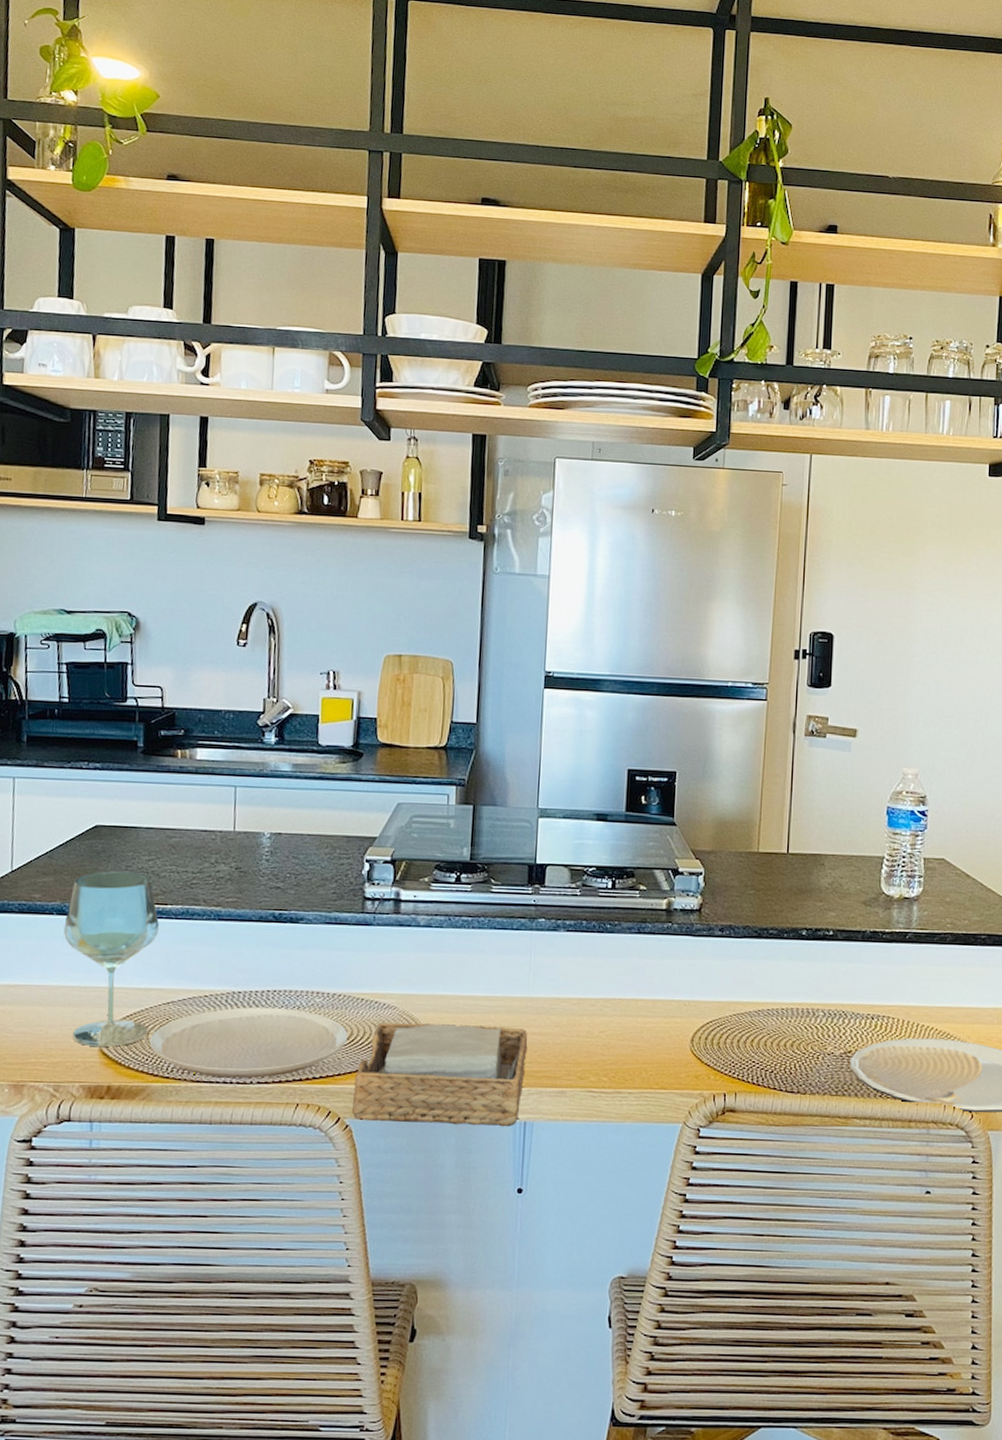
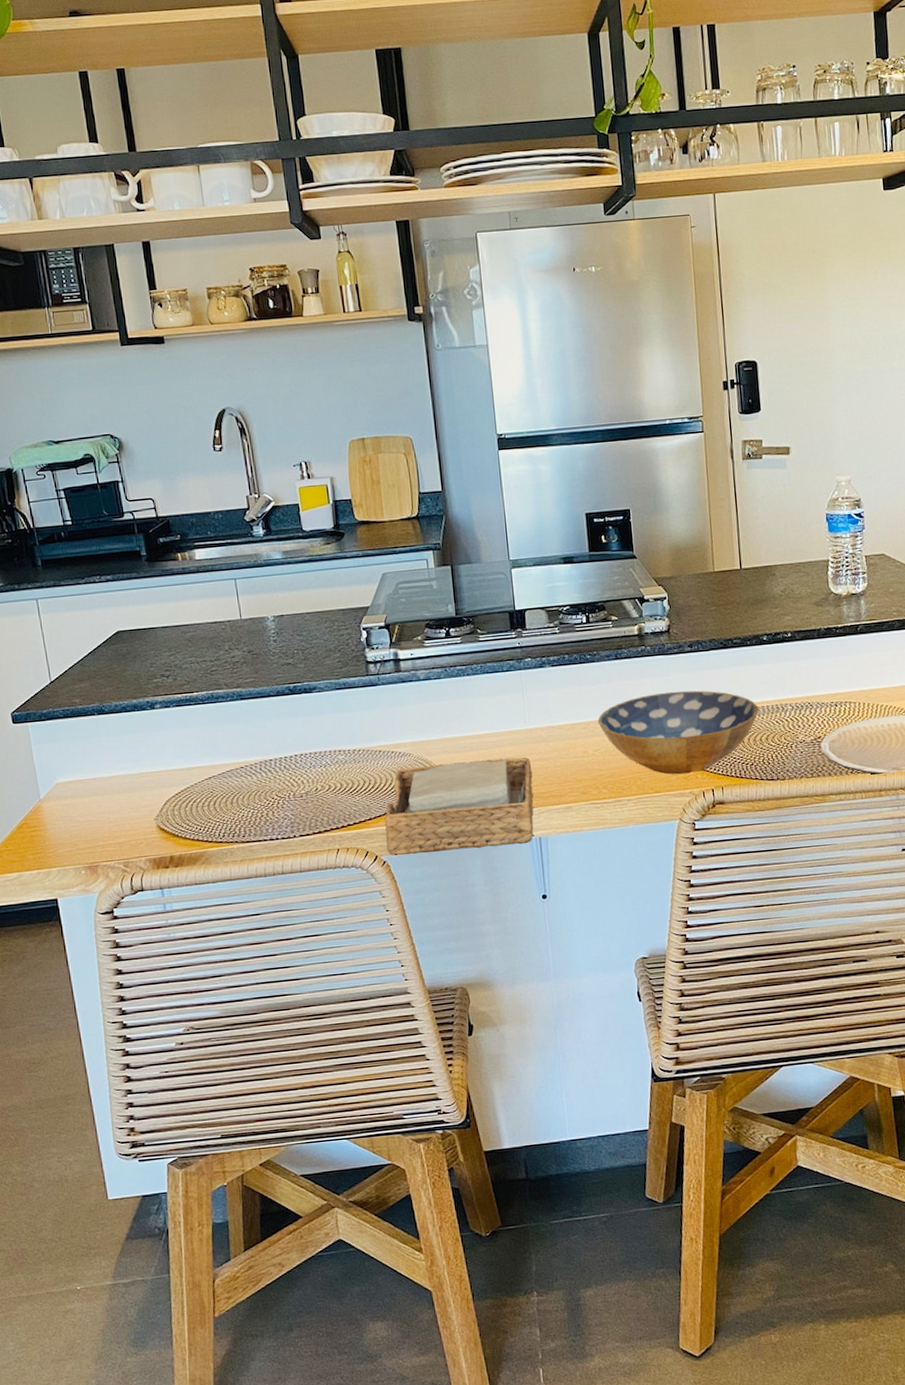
wine glass: present [63,871,160,1048] -> none [106,668,197,825]
plate: present [149,1007,349,1079] -> none [199,768,373,836]
bowl: none [608,977,787,1073] -> present [597,690,759,775]

